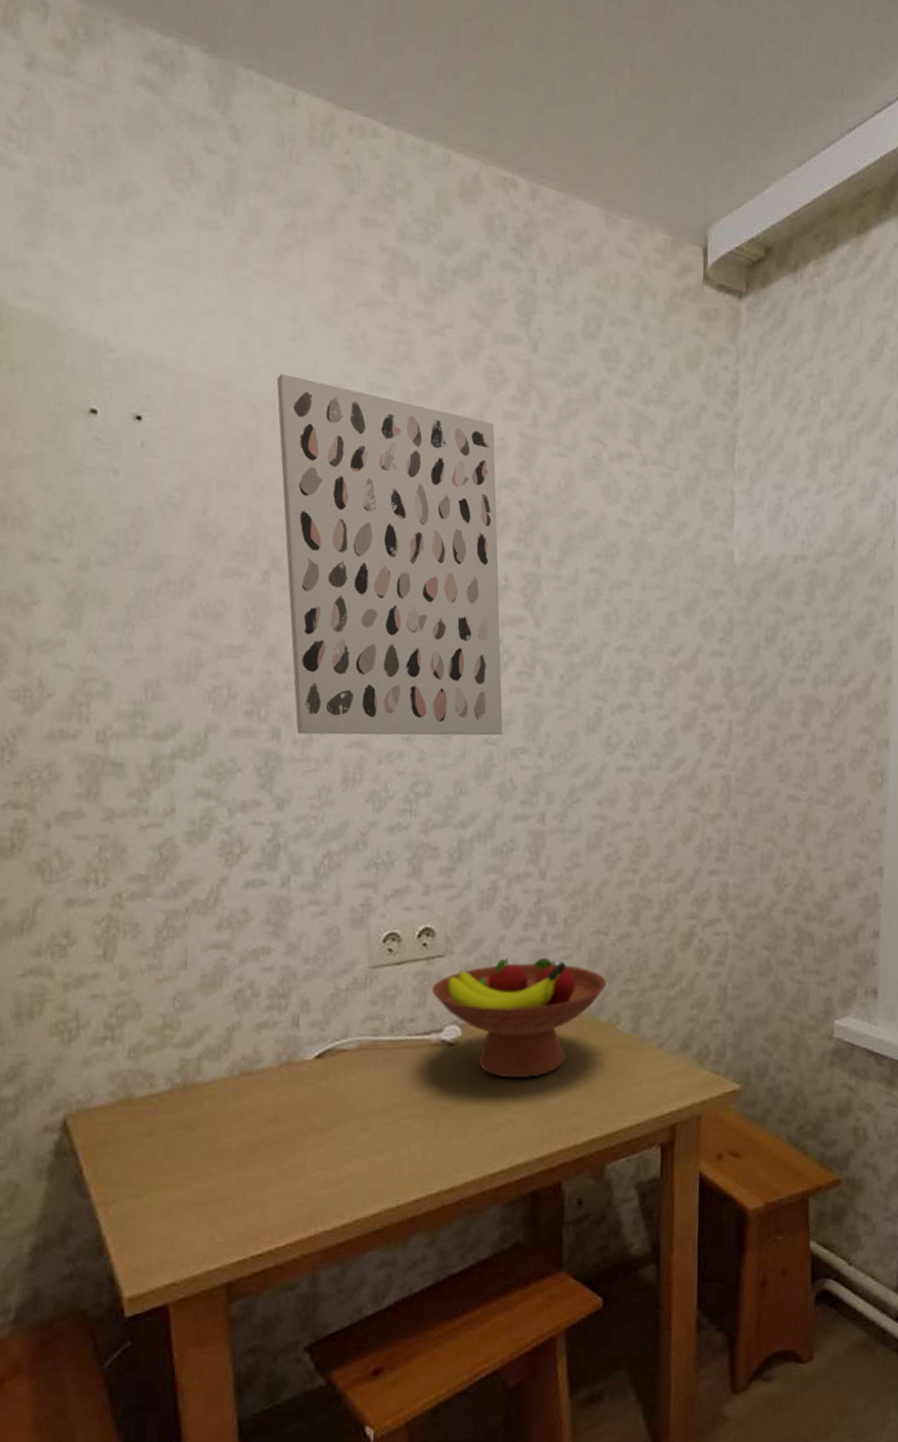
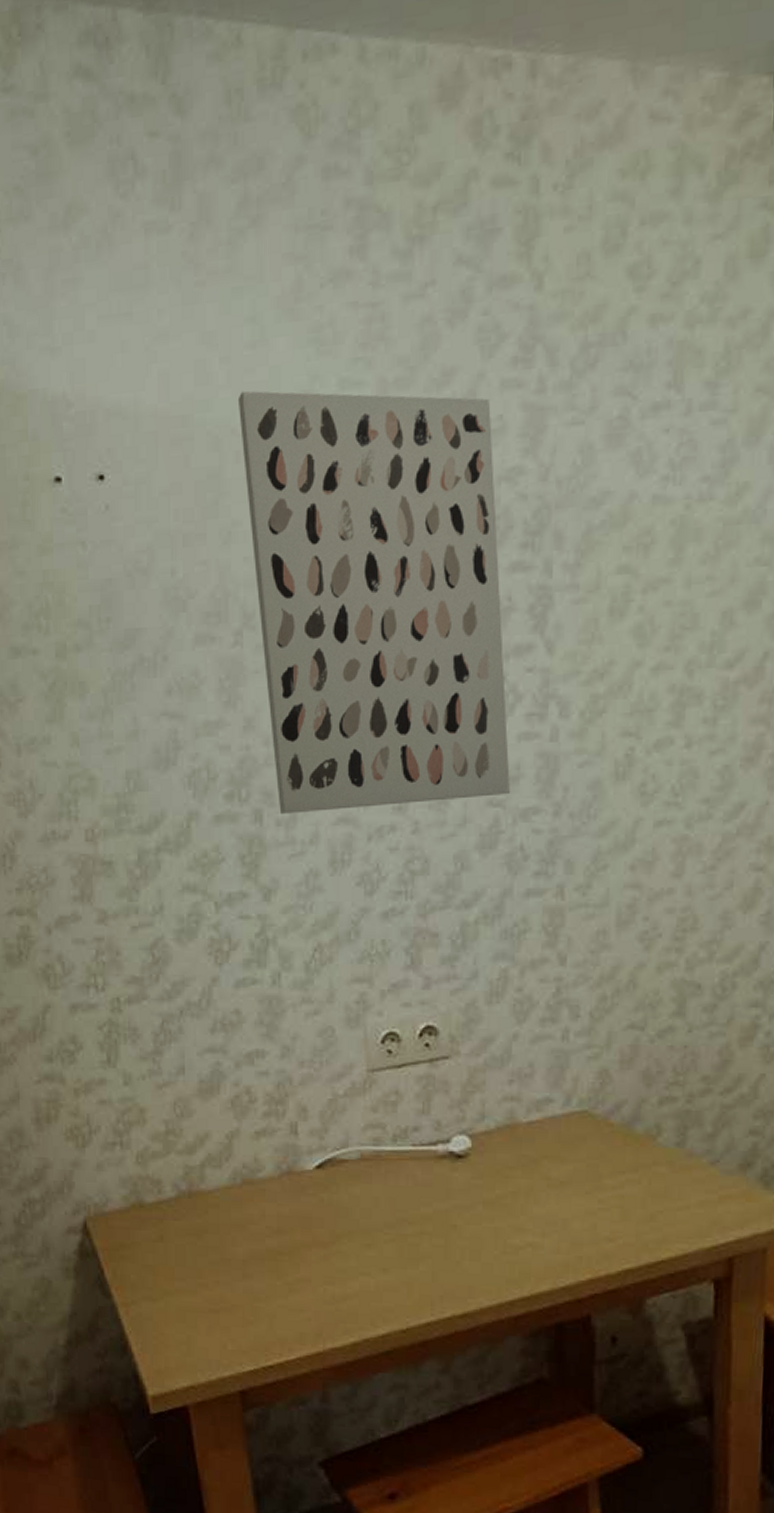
fruit bowl: present [432,957,607,1079] -> none [437,1057,644,1197]

